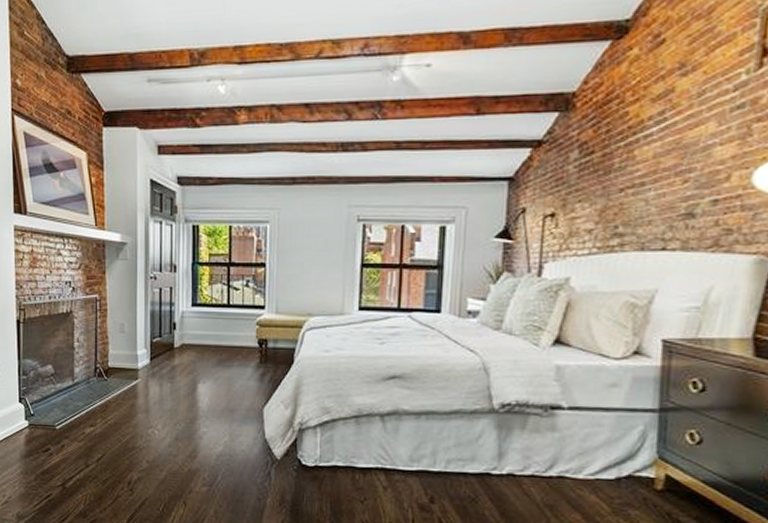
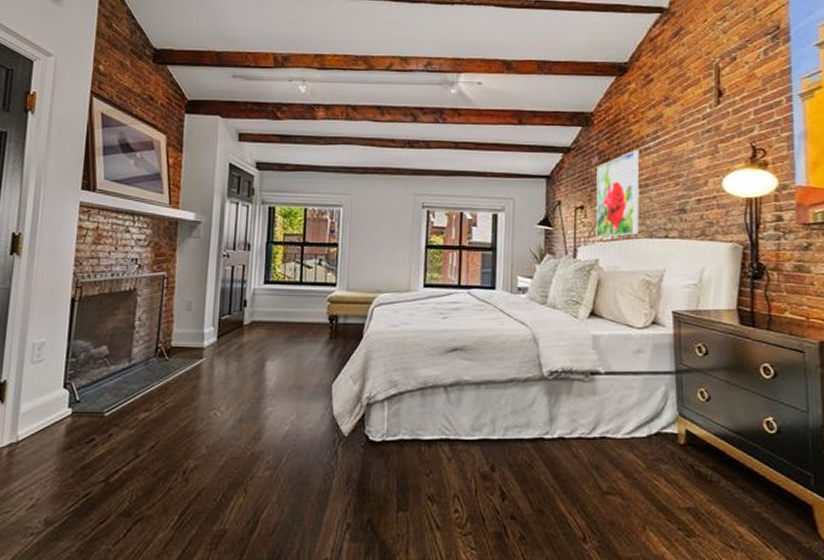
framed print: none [568,139,637,252] -> present [596,150,640,238]

